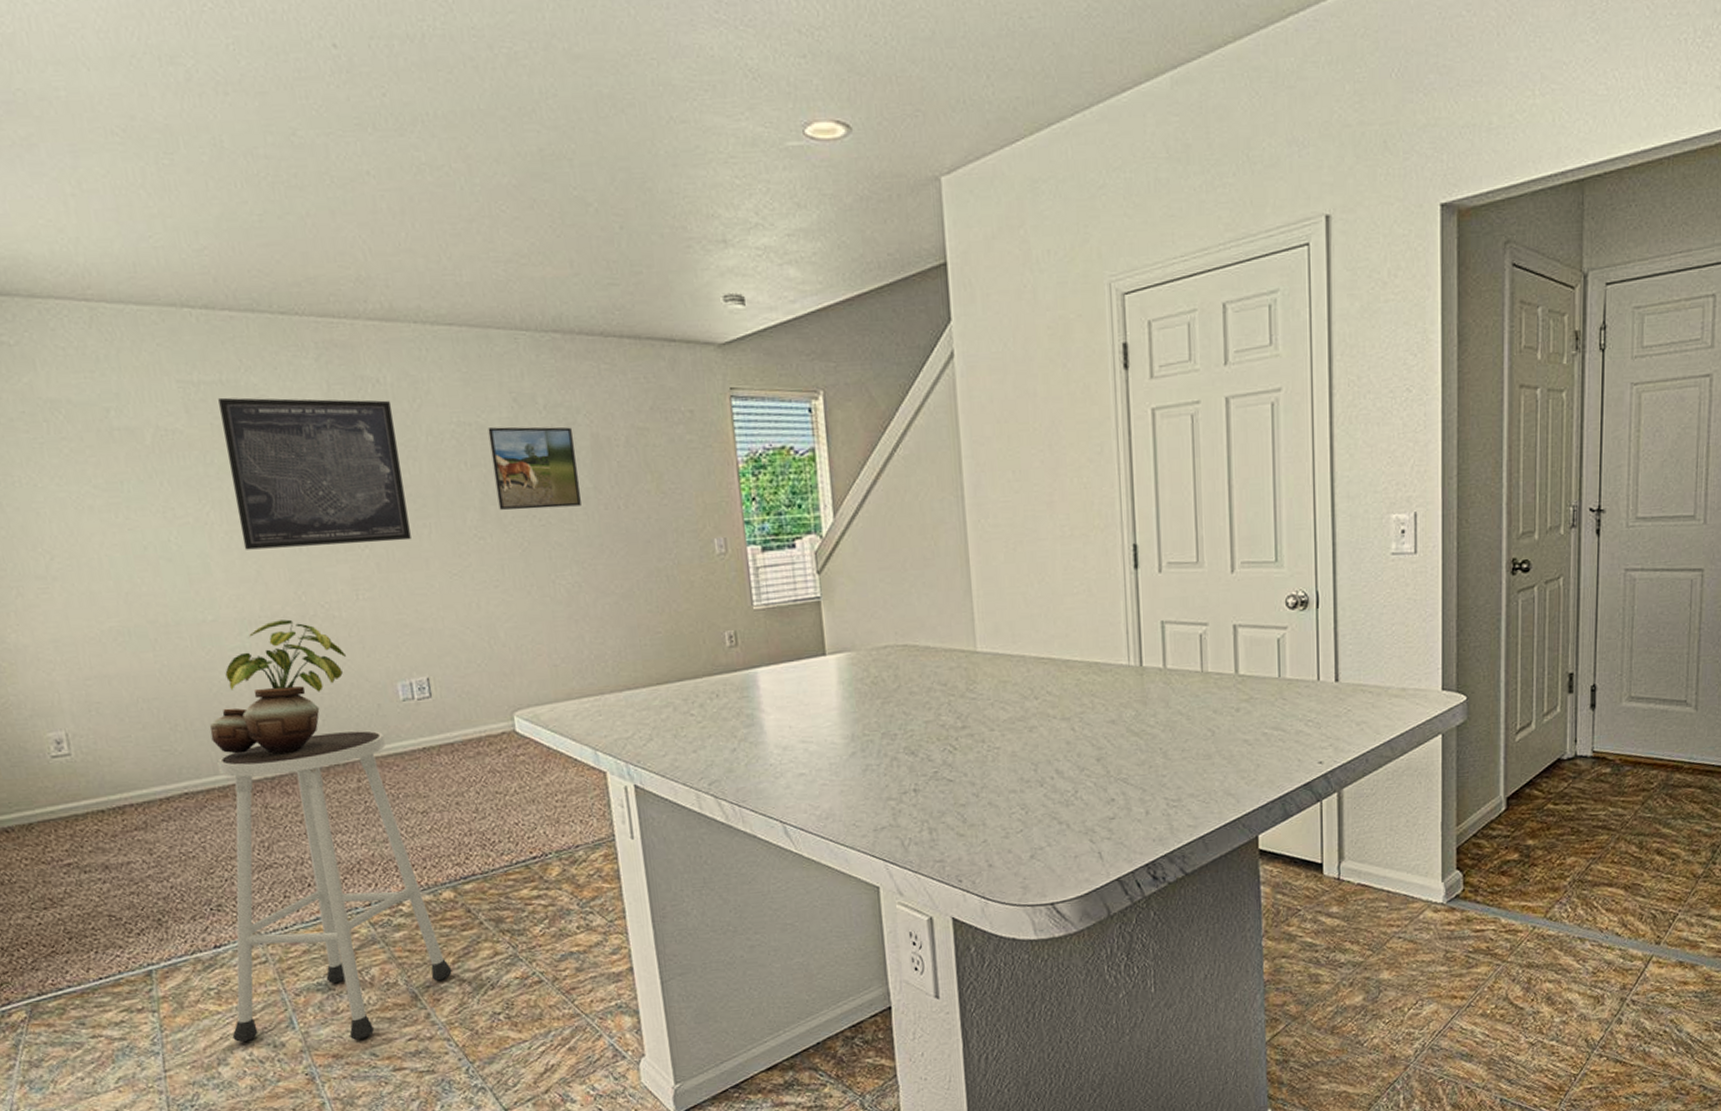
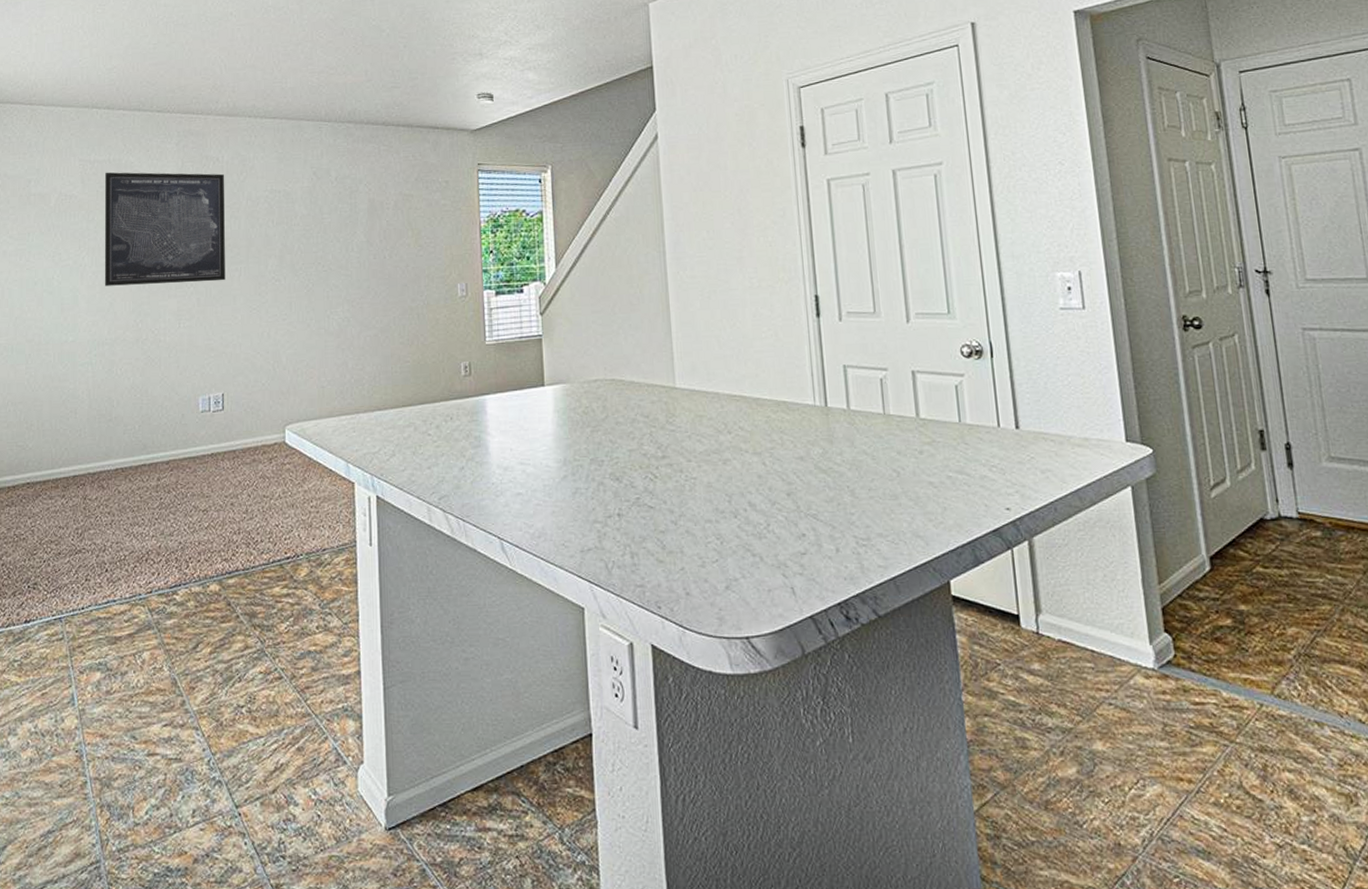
potted plant: present [210,619,346,754] -> none [55,342,164,453]
stool: present [217,730,452,1042] -> none [24,436,208,721]
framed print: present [488,426,581,510] -> none [292,193,356,258]

